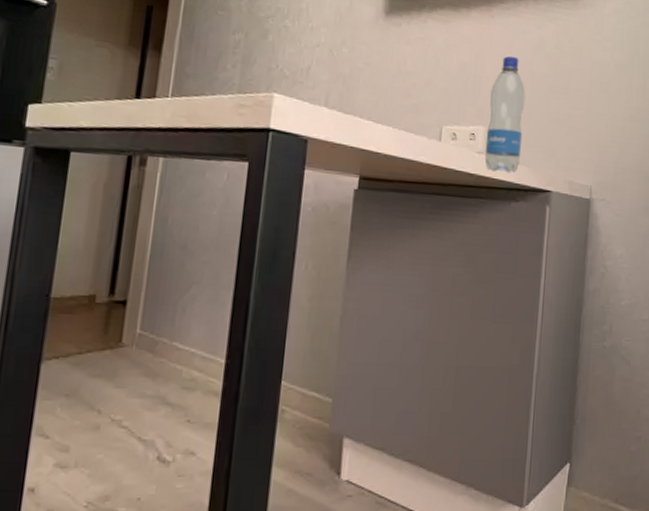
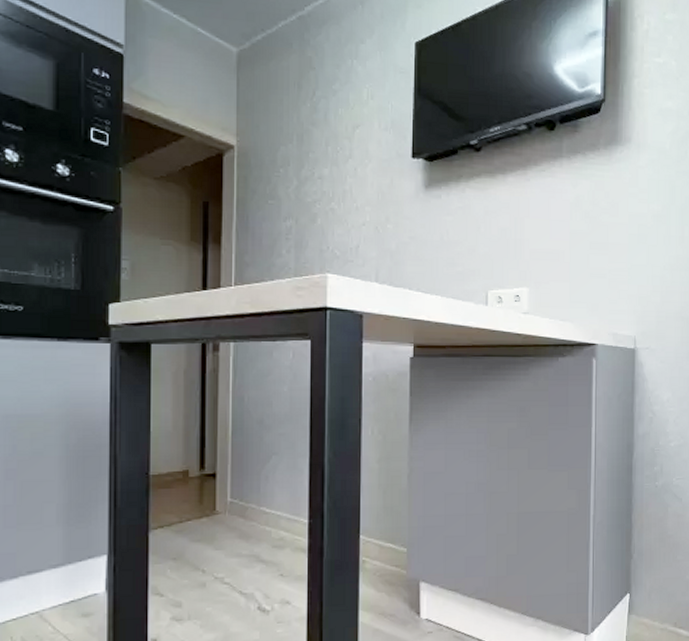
bottle: present [484,56,526,174] -> none [530,216,566,331]

